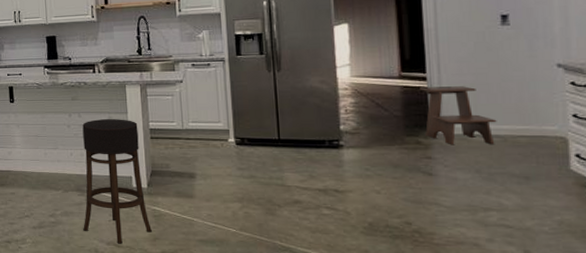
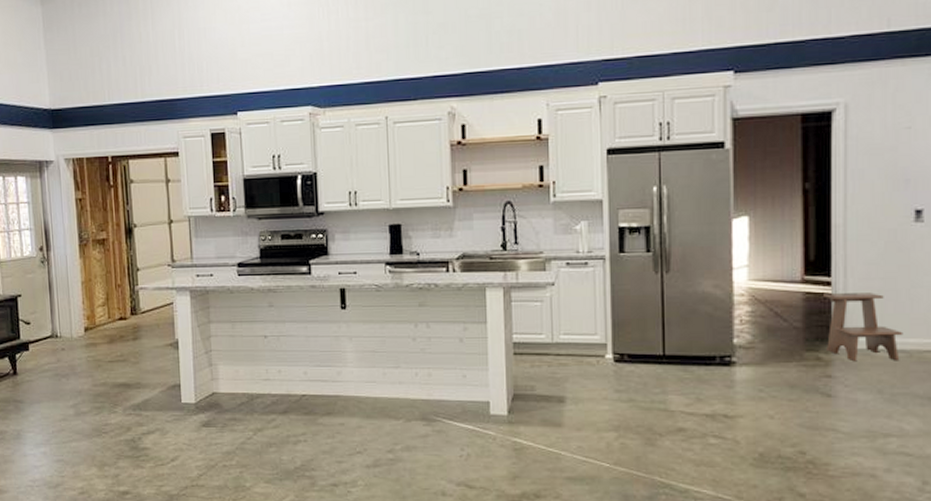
bar stool: present [82,119,152,244] -> none [428,330,511,485]

